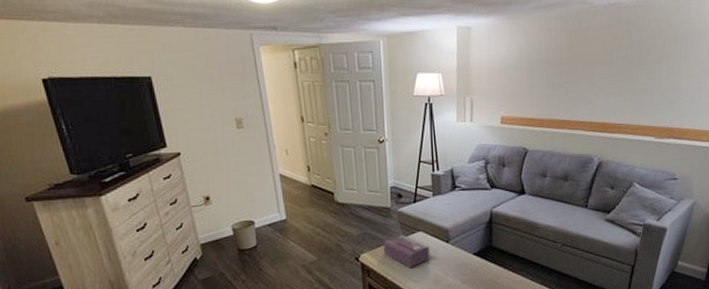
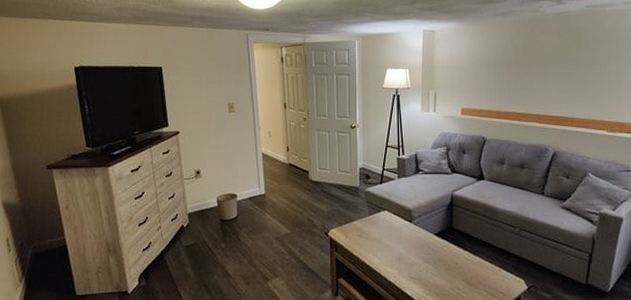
tissue box: present [383,234,430,267] -> none [351,212,394,244]

